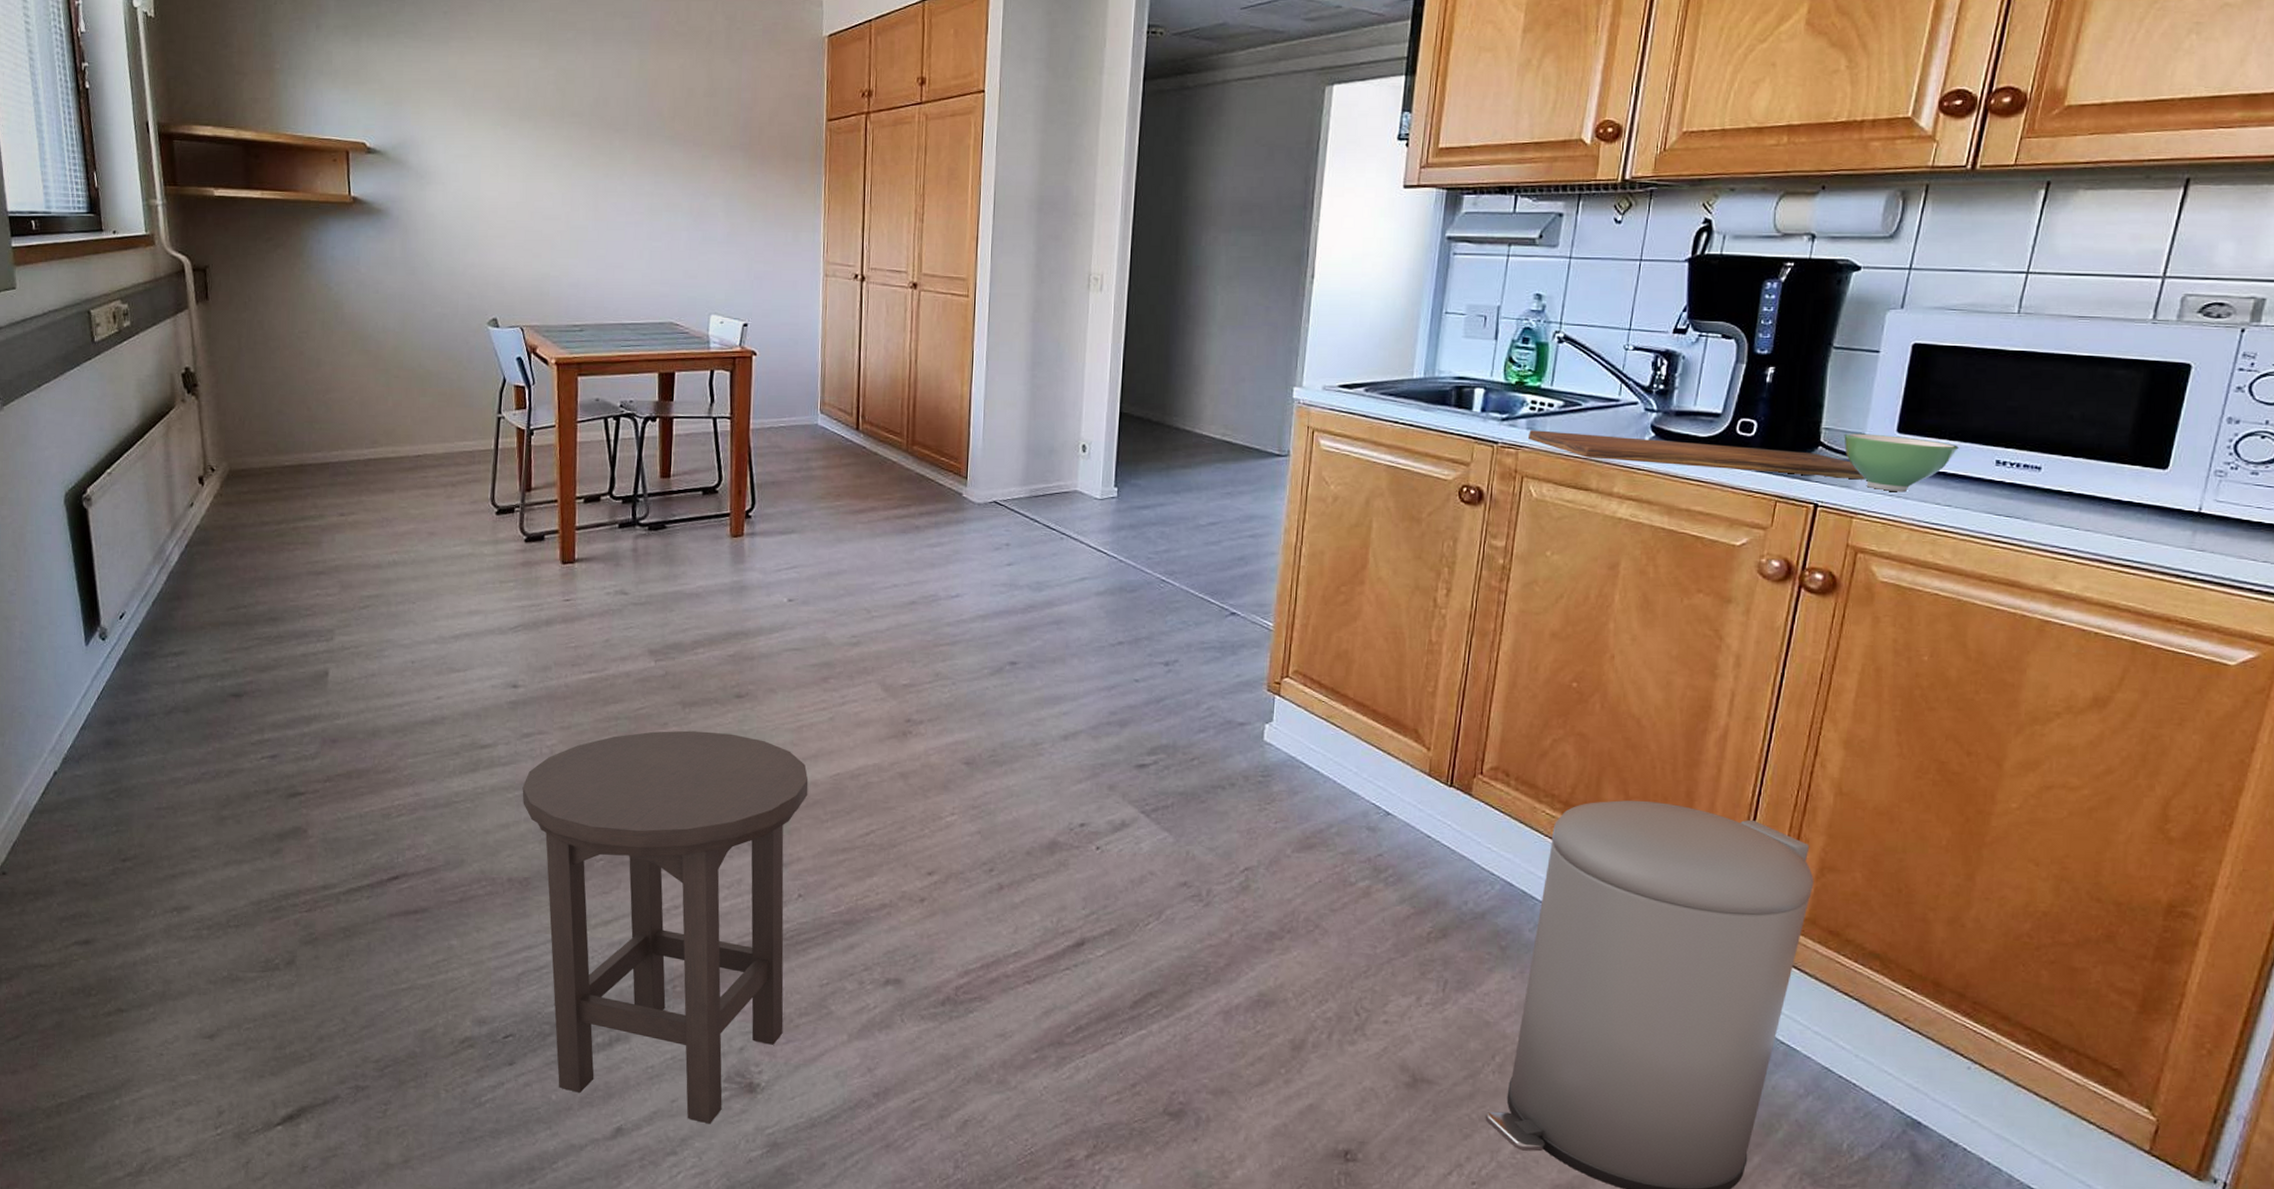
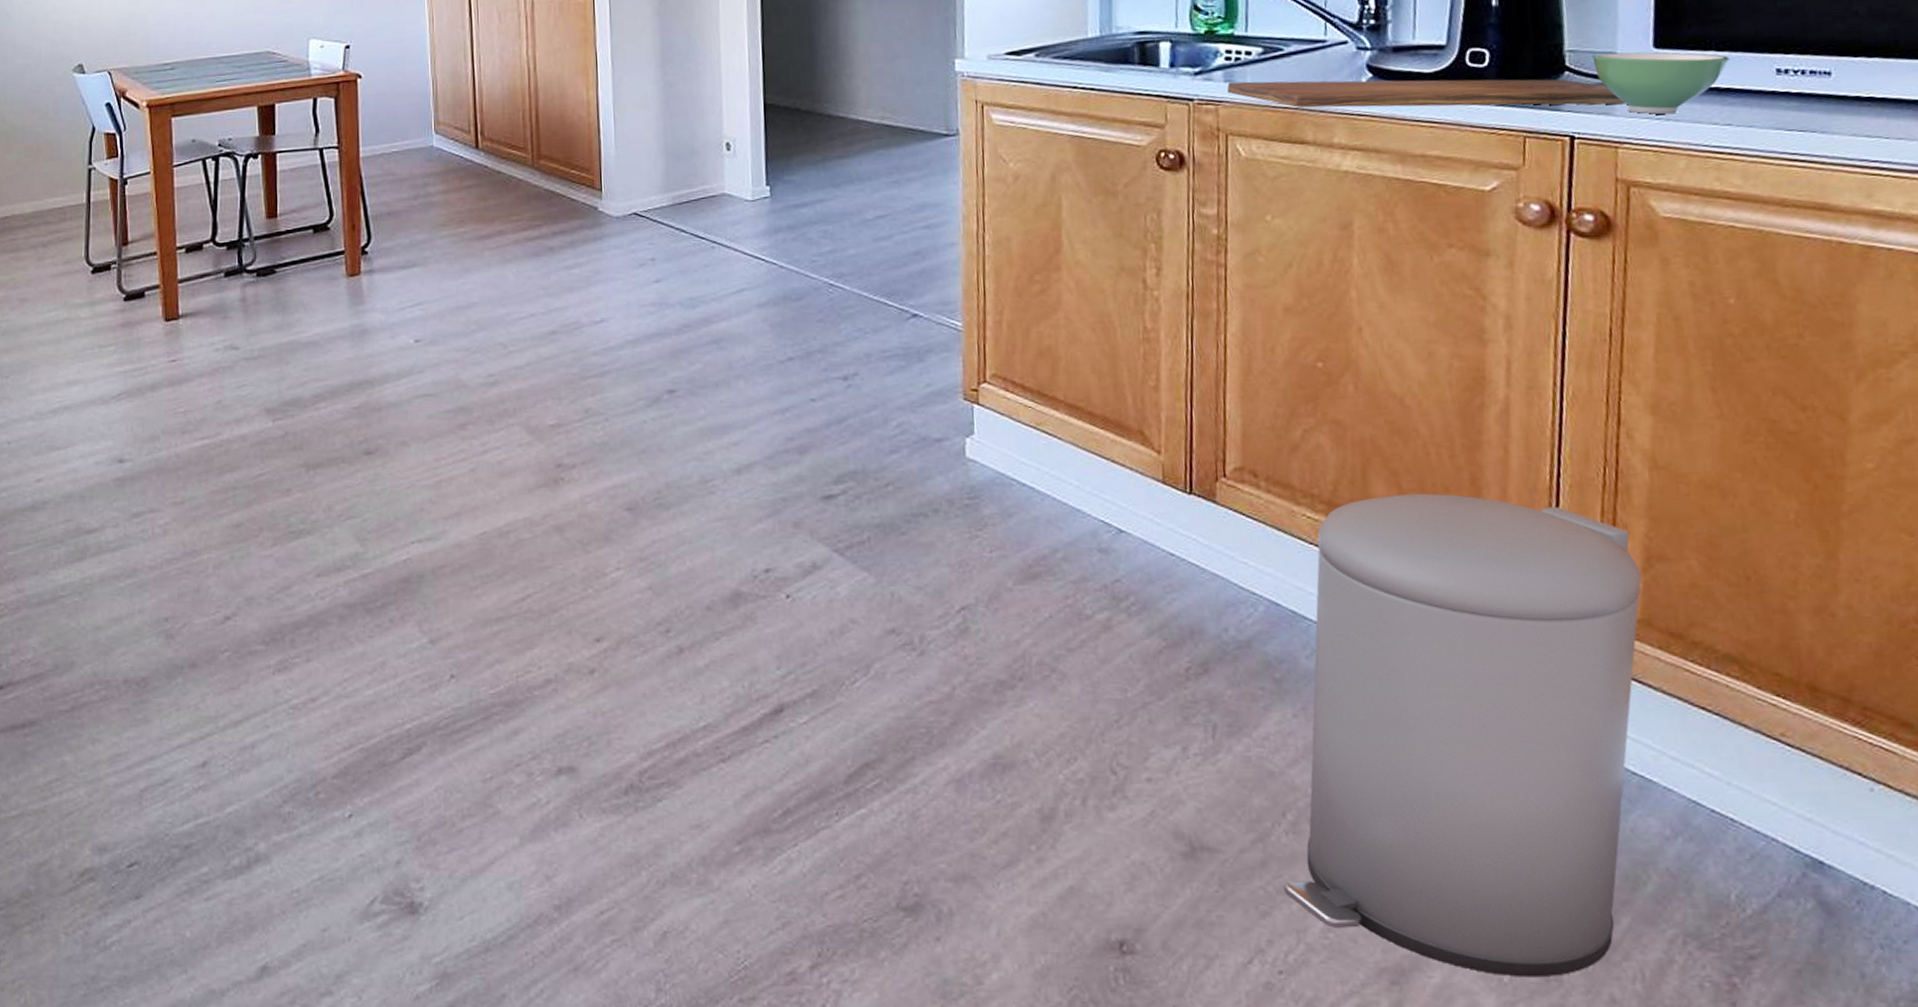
stool: present [522,730,809,1124] -> none [134,495,453,956]

